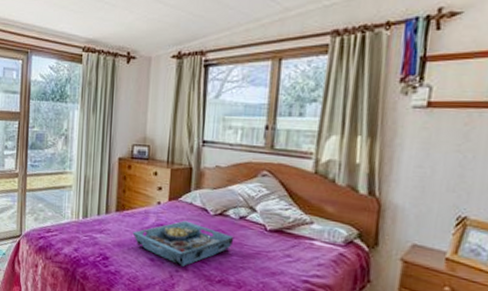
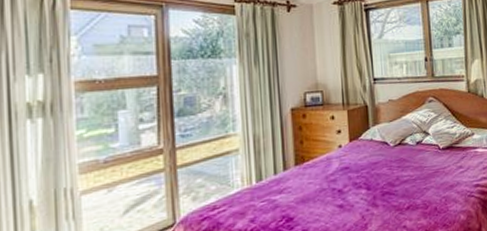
serving tray: present [132,220,234,266] -> none [316,157,415,204]

